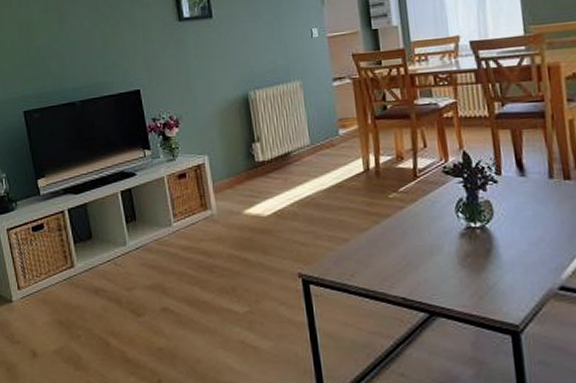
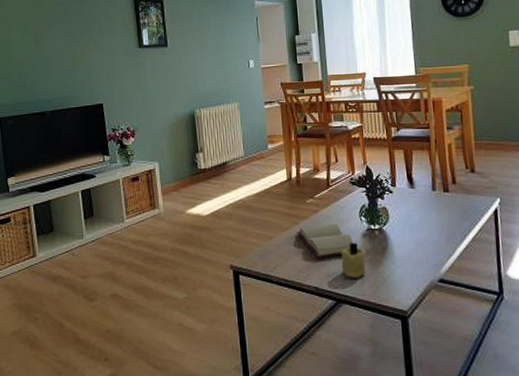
hardback book: none [377,221,449,263] -> present [296,223,353,258]
candle: none [434,243,466,286] -> present [341,242,366,278]

